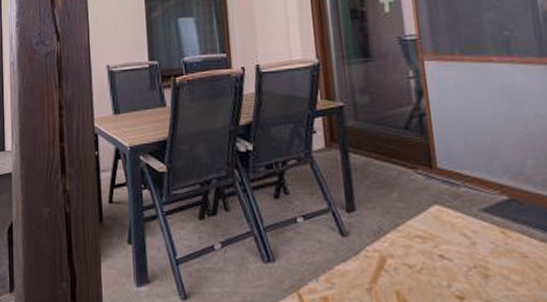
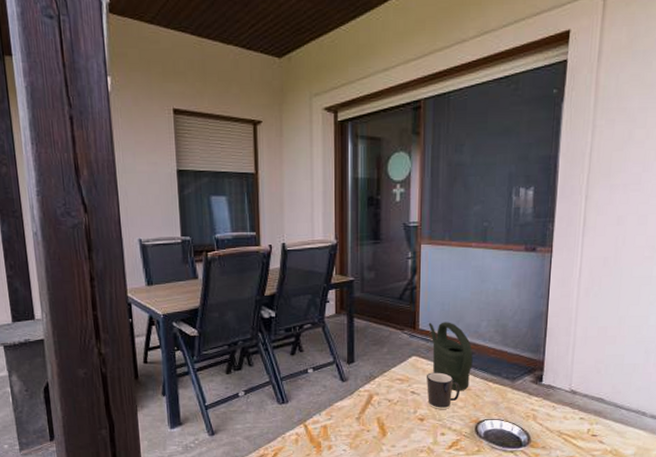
watering can: none [449,159,525,257] -> present [428,322,473,390]
mug: none [458,229,513,286] -> present [427,372,461,410]

